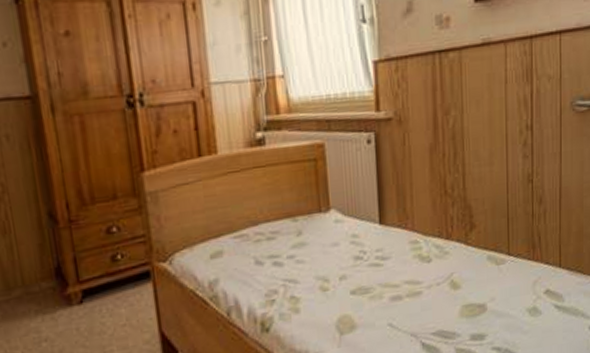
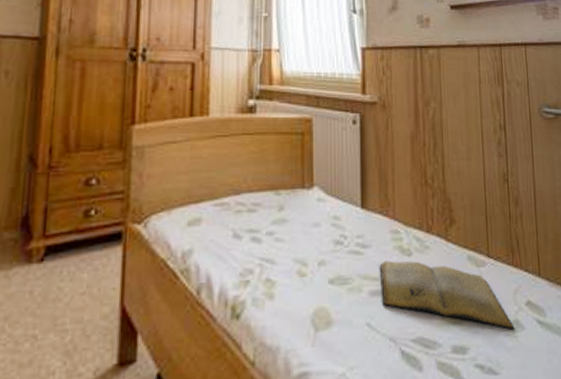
book: none [400,266,532,316] -> present [380,261,515,329]

